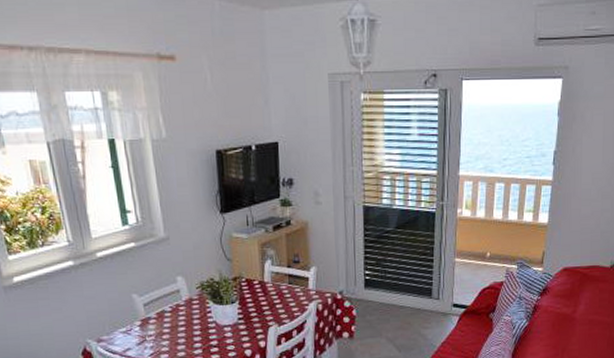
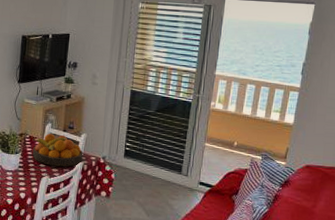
fruit bowl: none [251,272,316,312] -> present [32,133,83,167]

